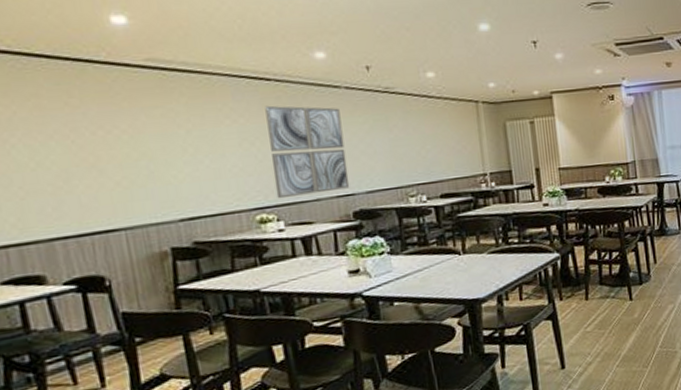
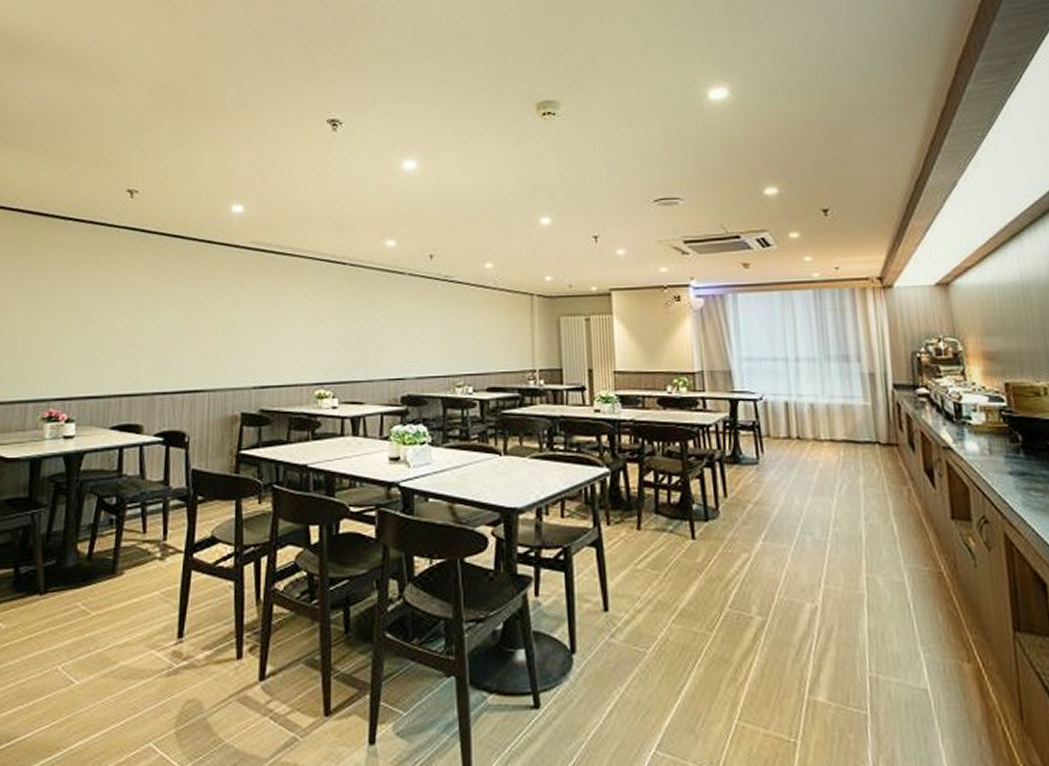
wall art: present [265,105,350,199] -> none [335,287,402,377]

